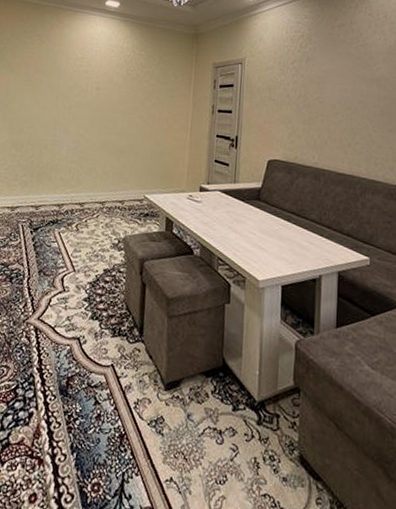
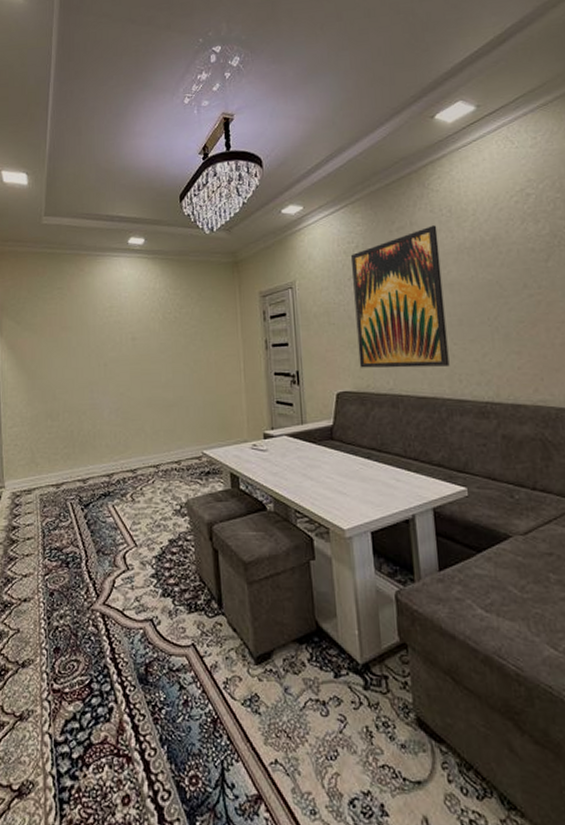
wall art: none [291,27,373,150] -> present [351,225,450,368]

